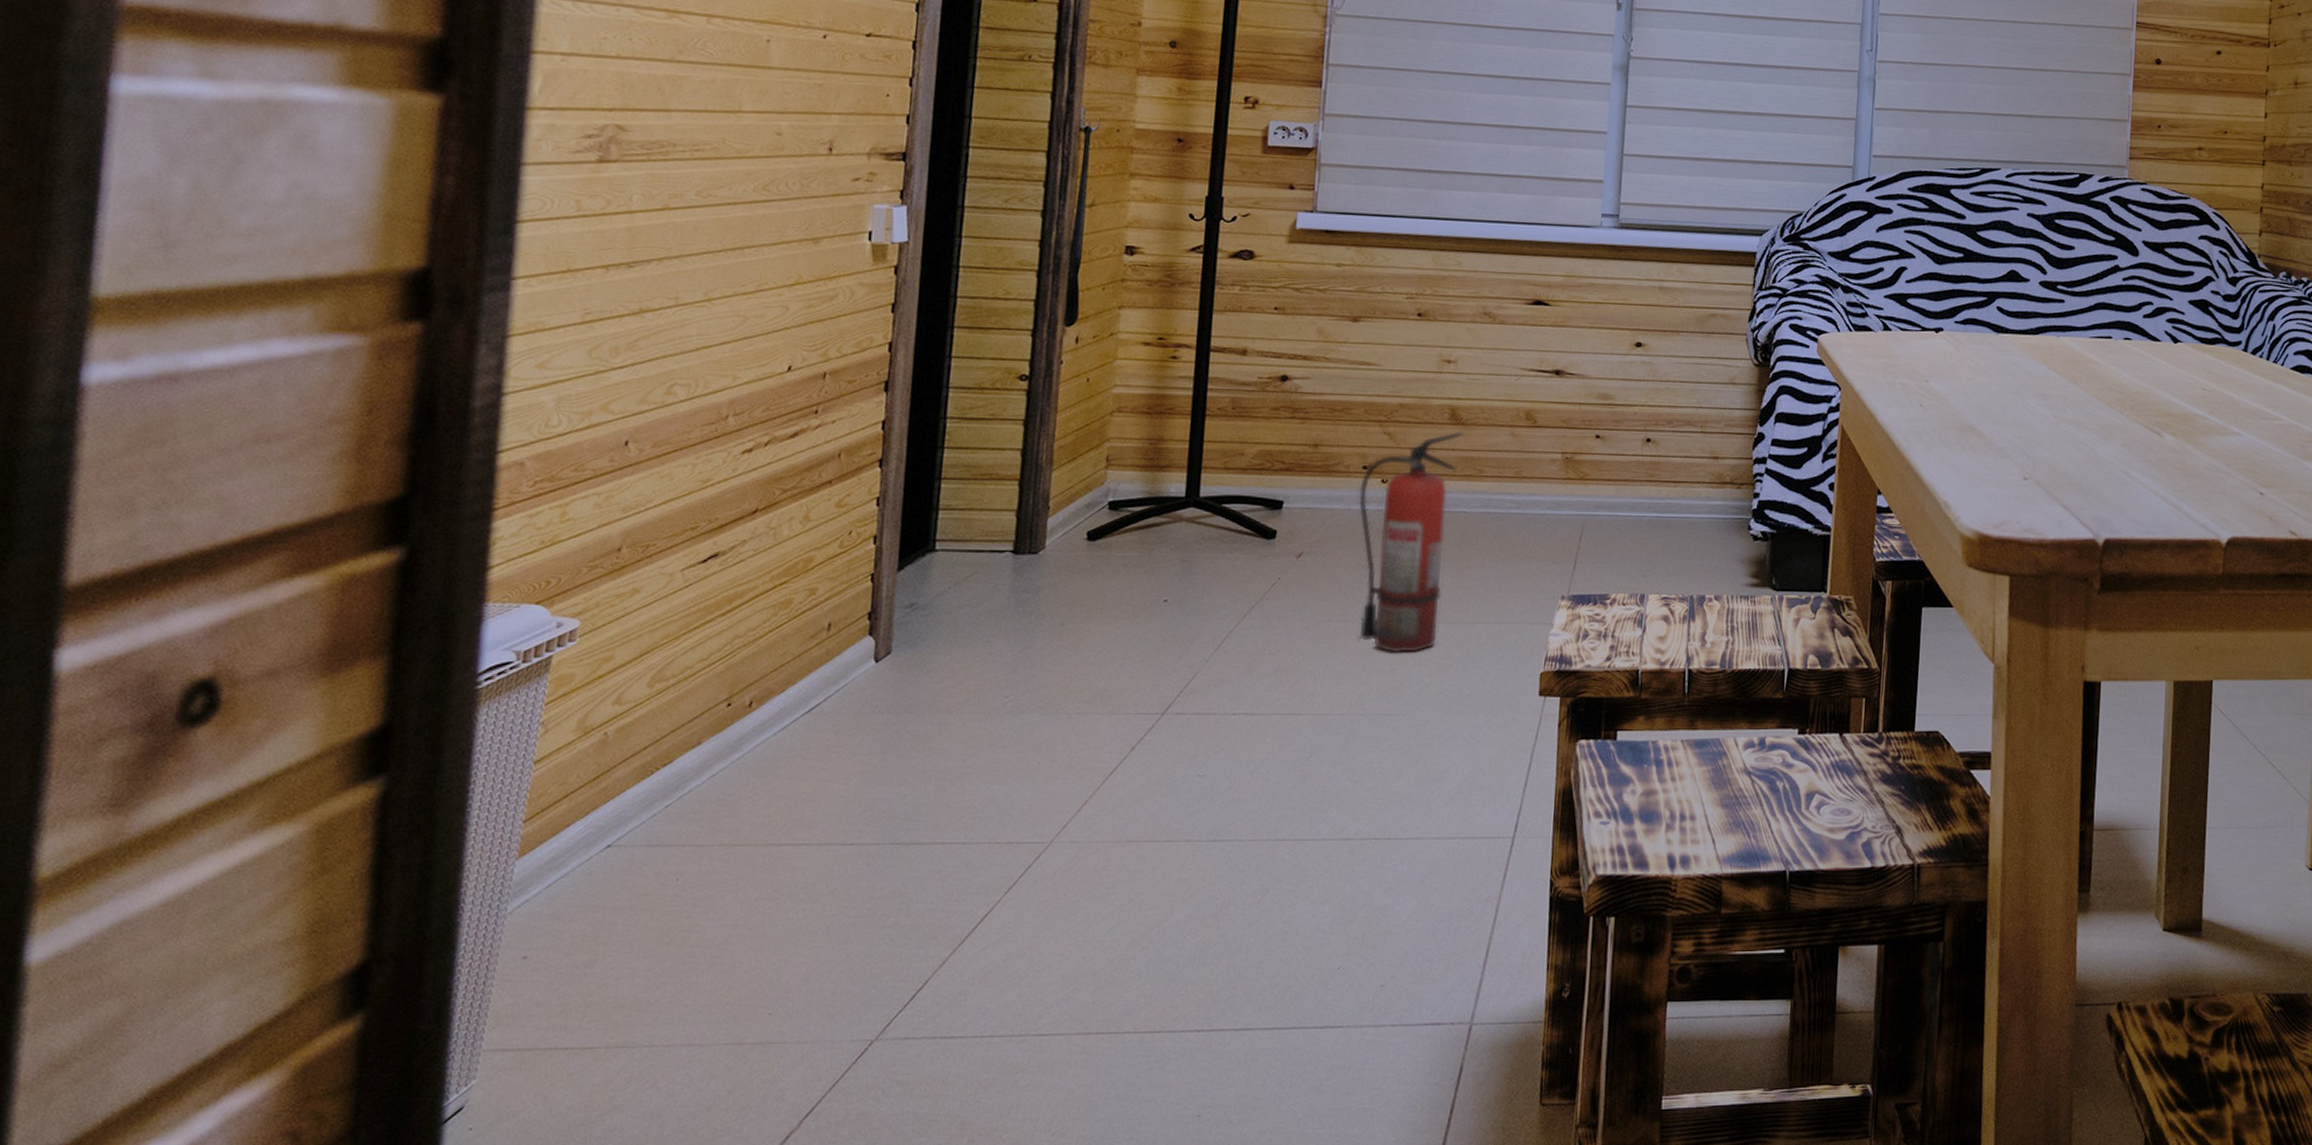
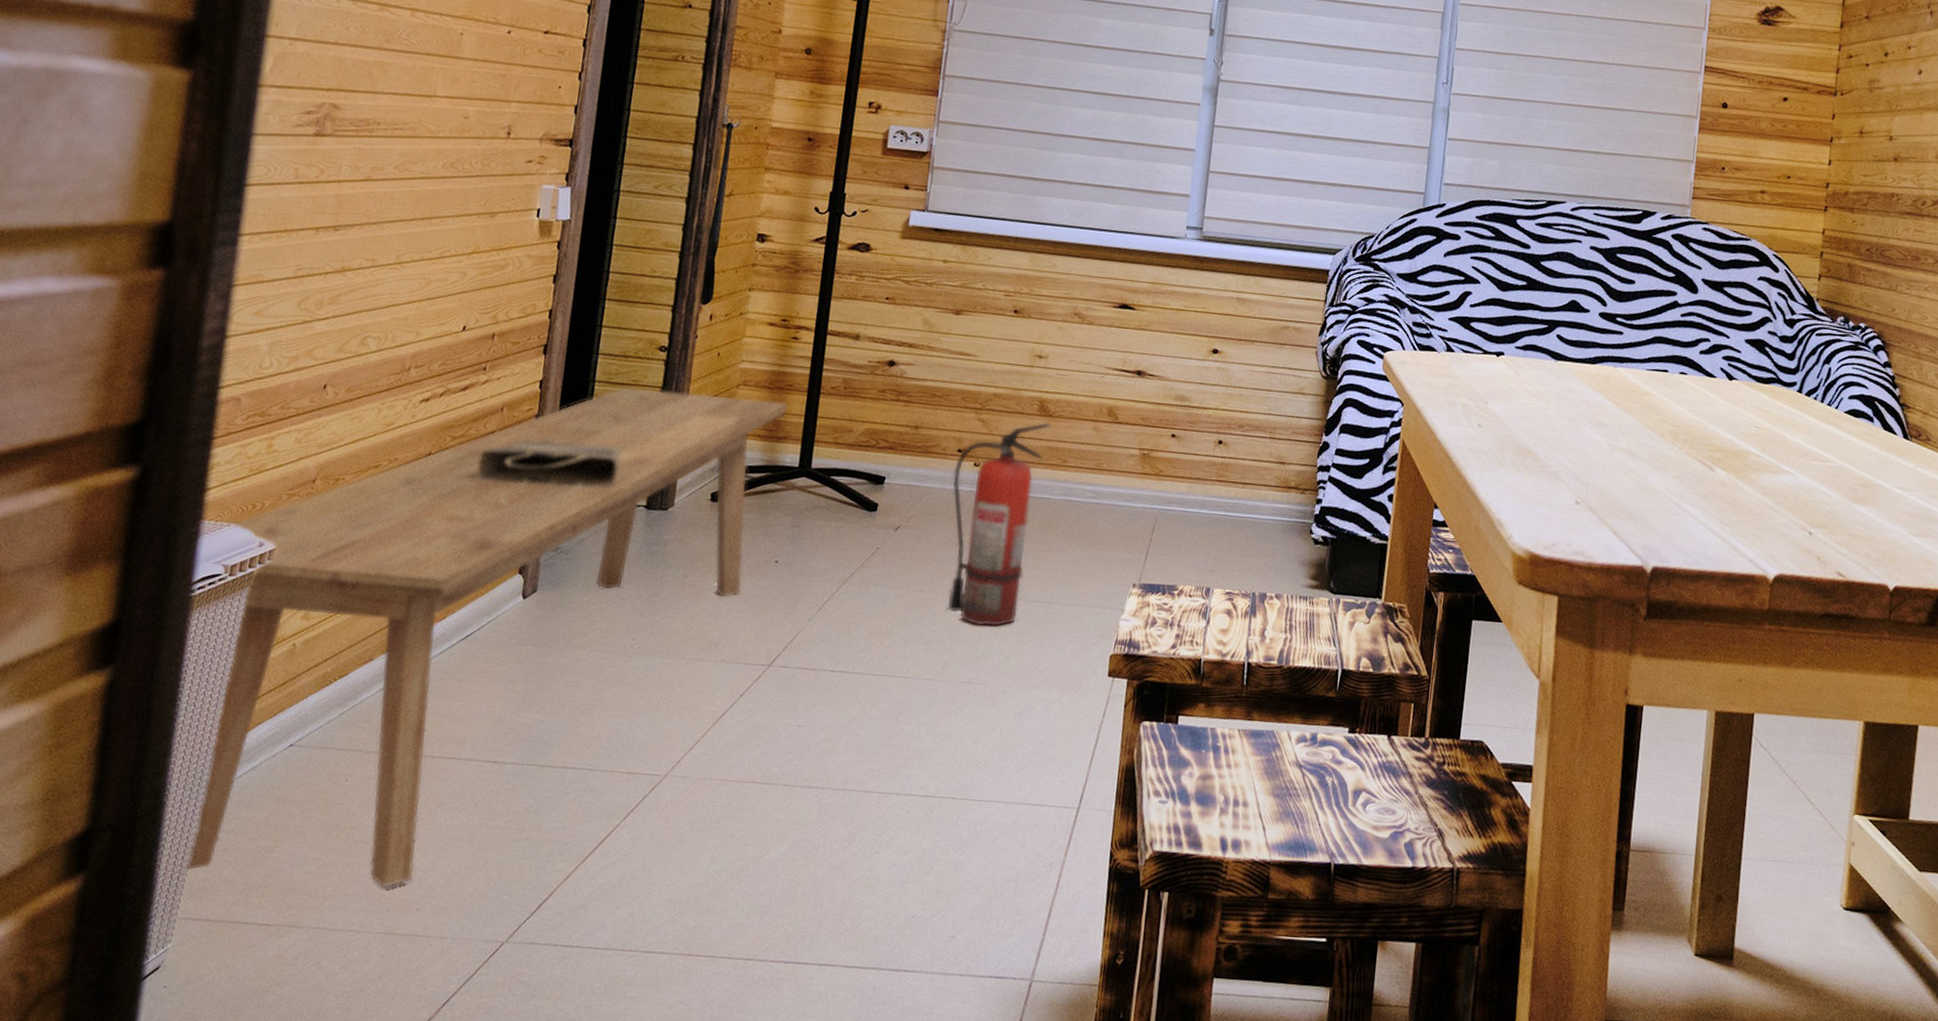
bench: none [487,422,1169,997] -> present [184,386,787,888]
tote bag: none [813,488,980,564] -> present [477,441,620,509]

